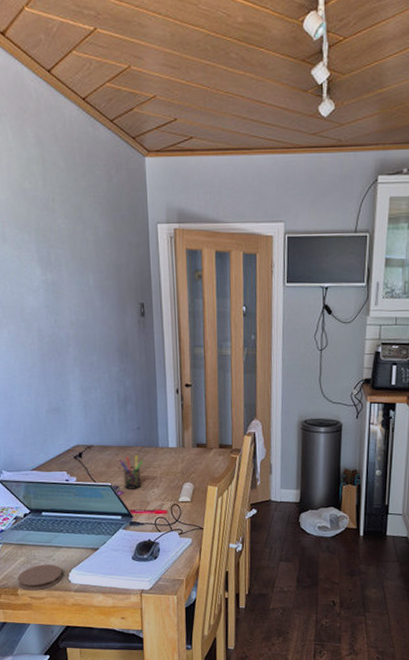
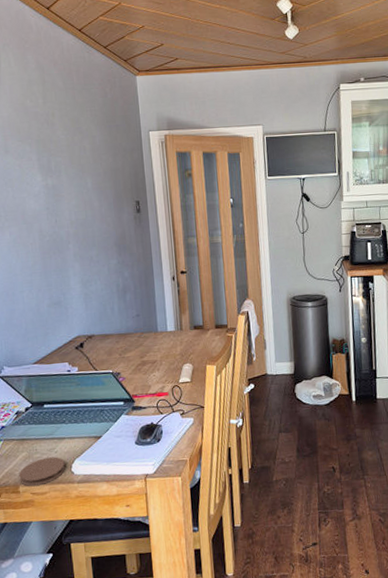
pen holder: present [119,455,143,489] -> none [119,341,143,375]

